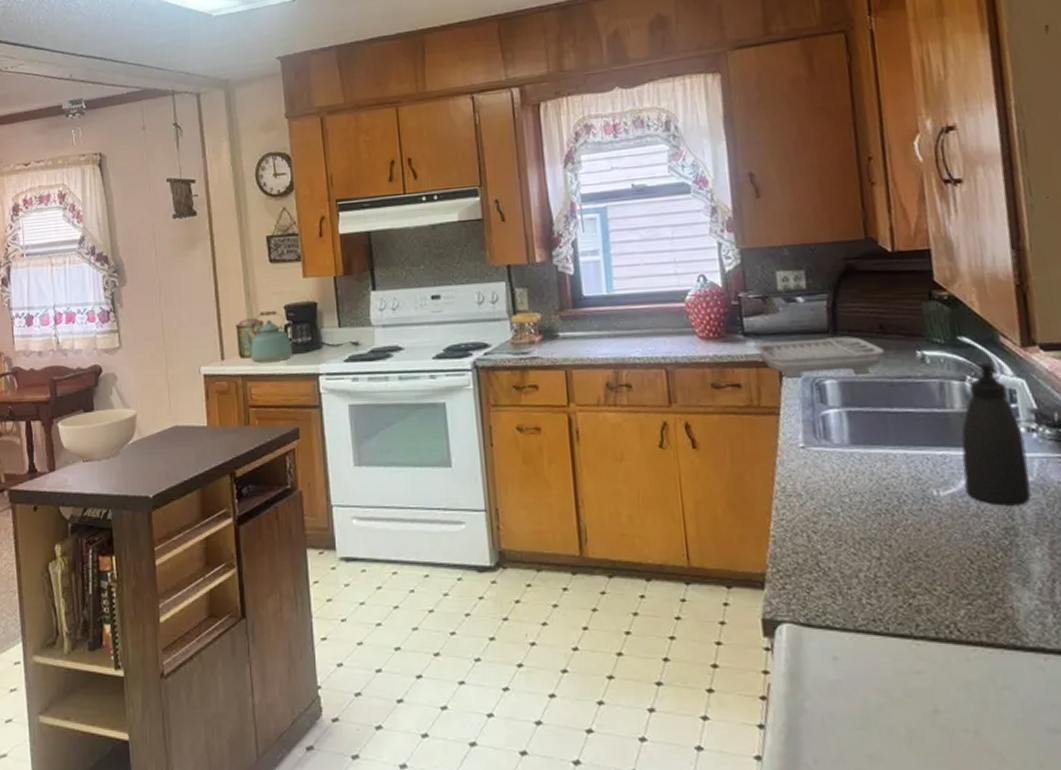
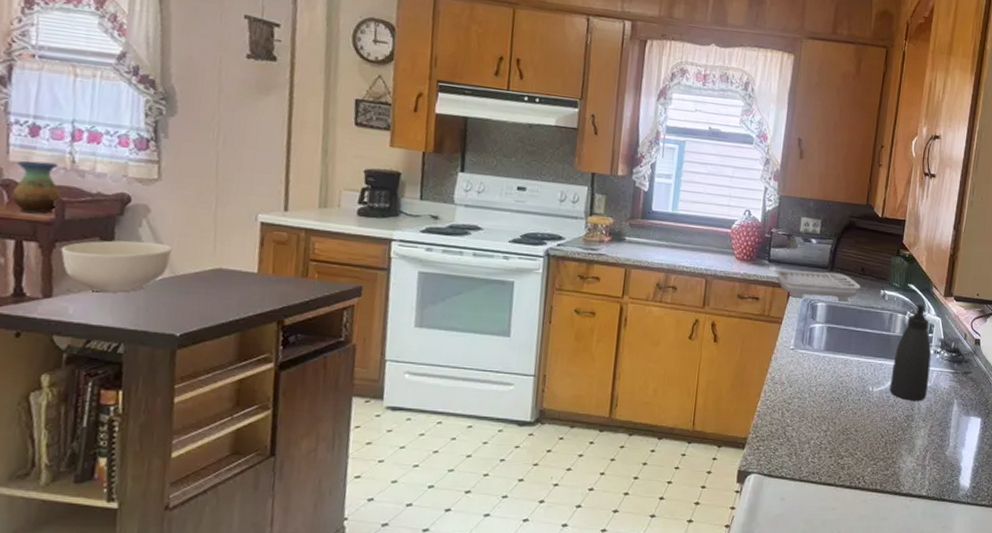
vase: none [19,347,53,396] -> present [11,160,62,214]
canister: present [235,318,264,359] -> none [304,175,340,214]
kettle: present [242,310,293,363] -> none [313,171,368,222]

